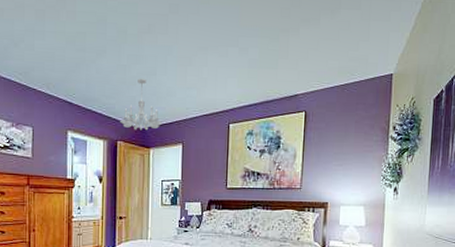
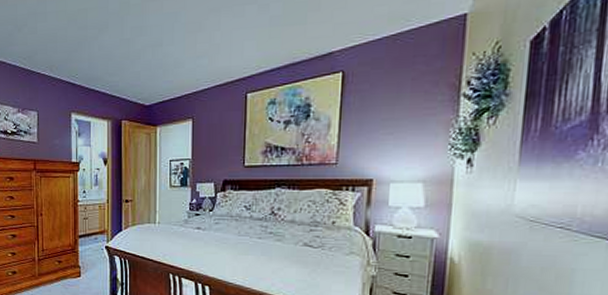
chandelier: present [120,78,163,131] -> none [124,50,170,108]

